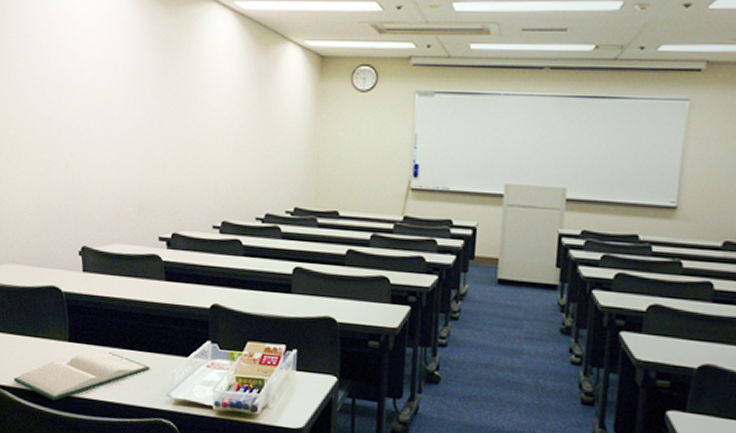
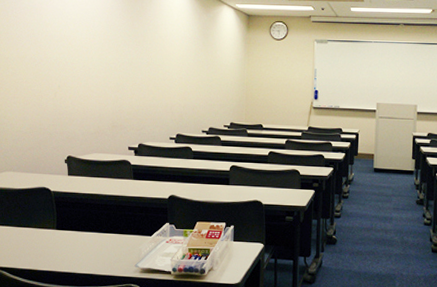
hardback book: present [13,352,150,401] -> none [10,236,122,276]

